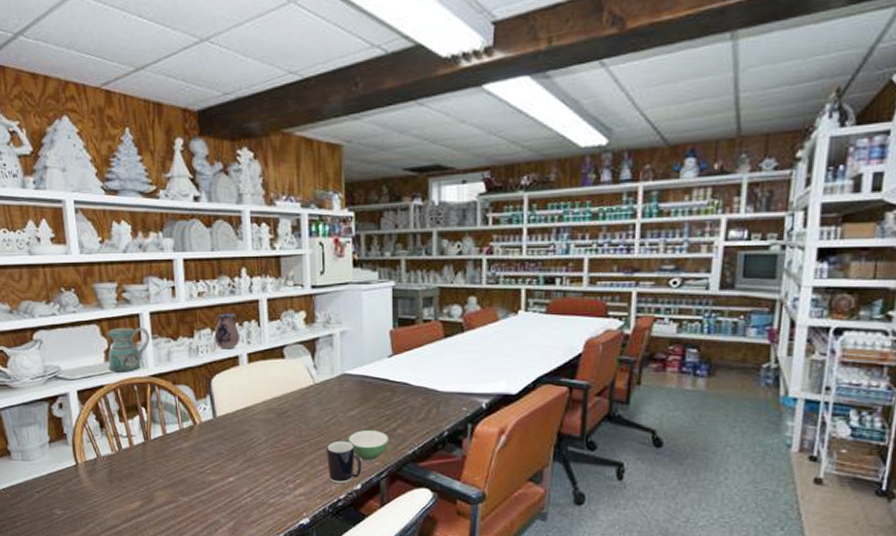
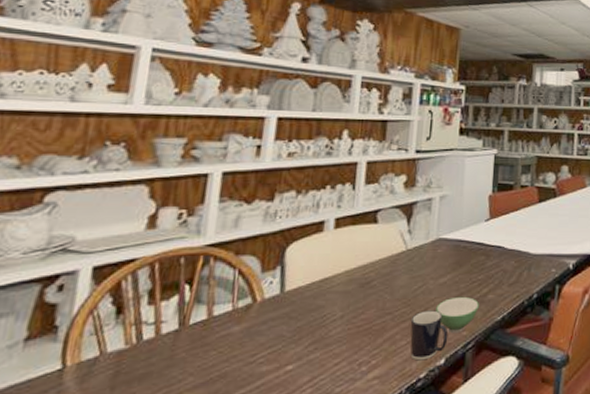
ceramic pitcher: present [107,327,150,372] -> none [149,188,217,242]
ceramic pitcher: present [214,313,239,350] -> none [298,175,330,214]

